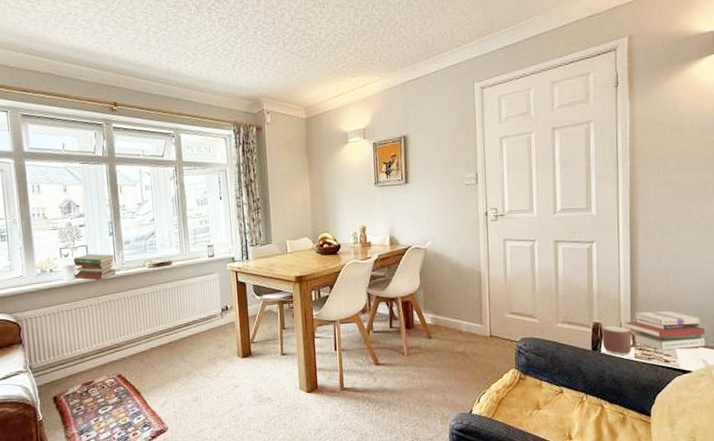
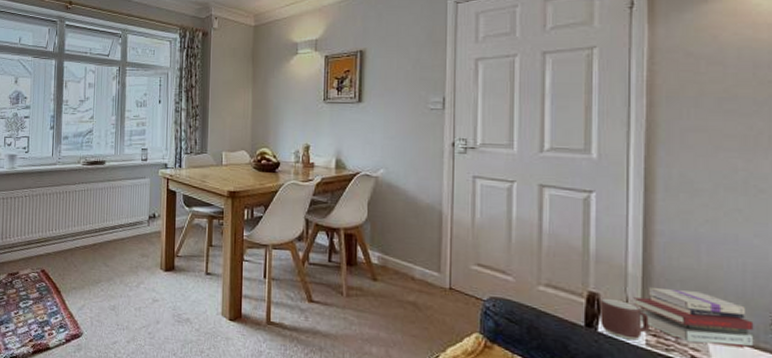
books: present [73,253,117,280] -> none [14,145,53,172]

